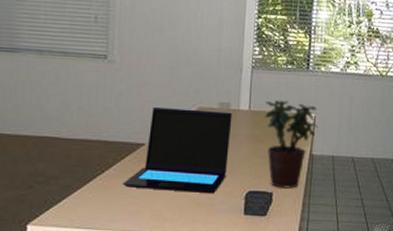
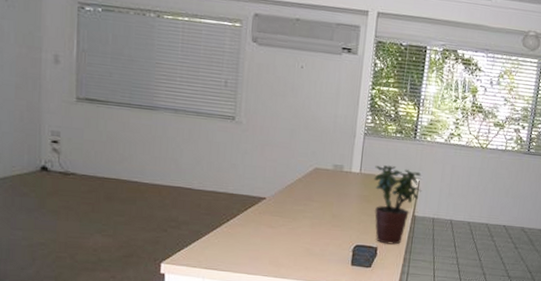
laptop: present [122,108,232,194] -> none [244,166,345,246]

